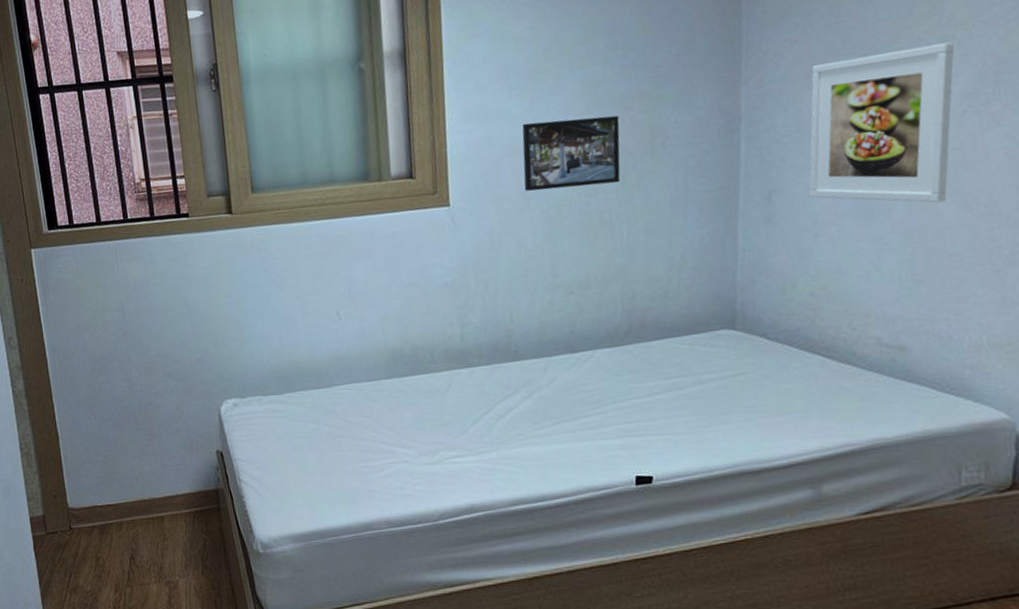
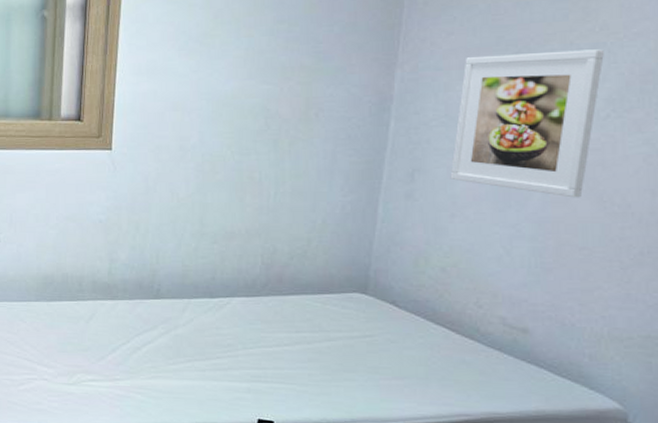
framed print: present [522,115,621,191] -> none [182,82,278,146]

